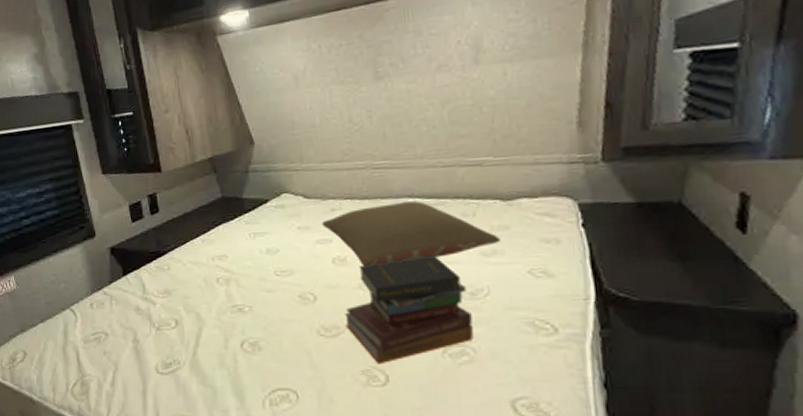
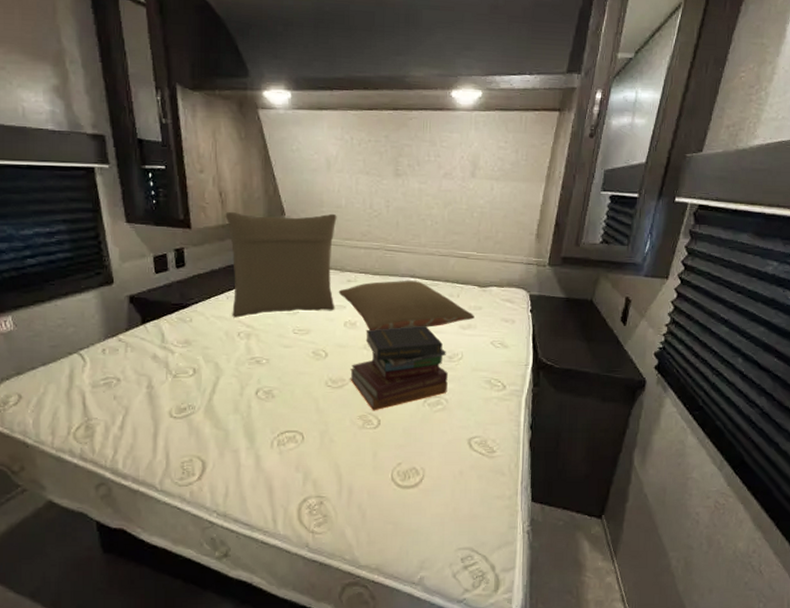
pillow: none [193,134,320,263] -> present [225,211,337,318]

